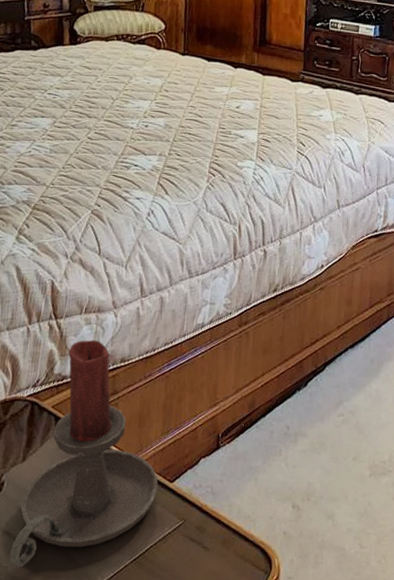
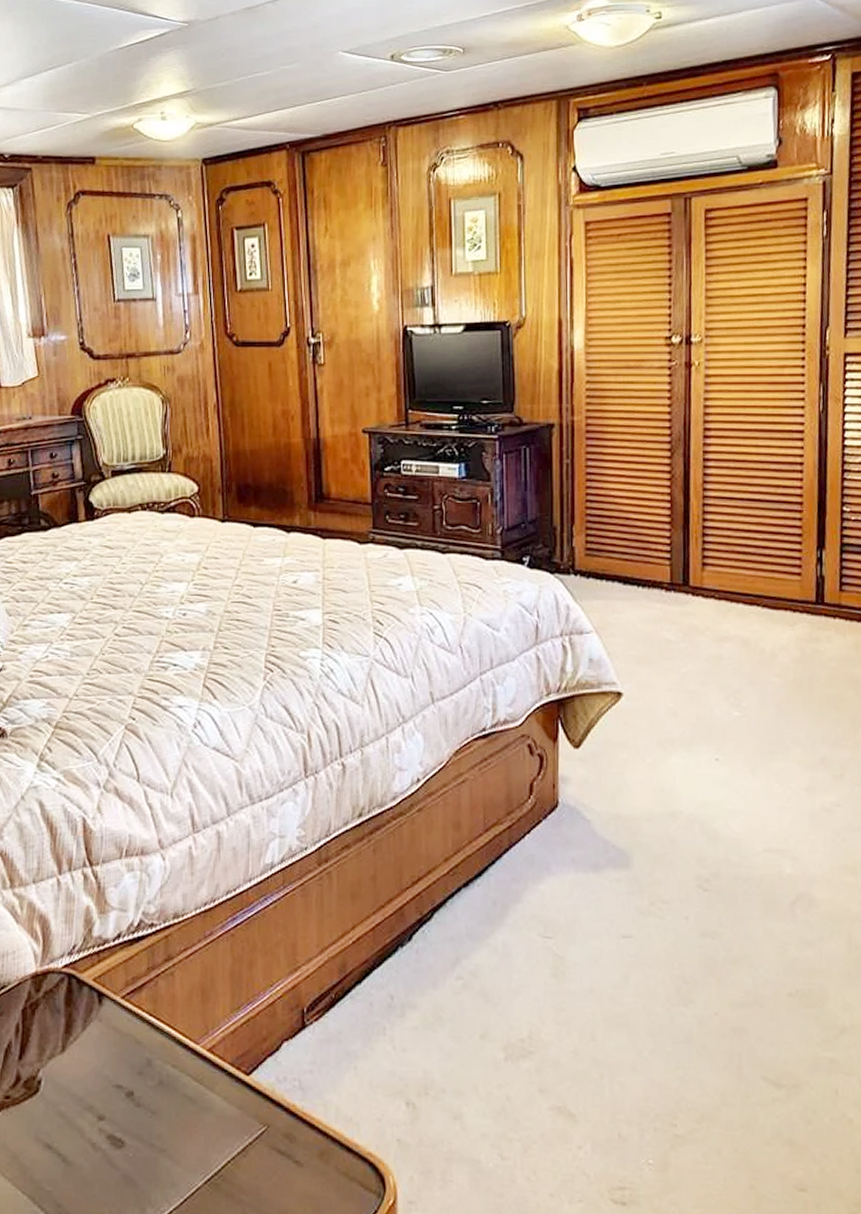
candle holder: present [10,340,158,568] -> none [54,891,231,1192]

